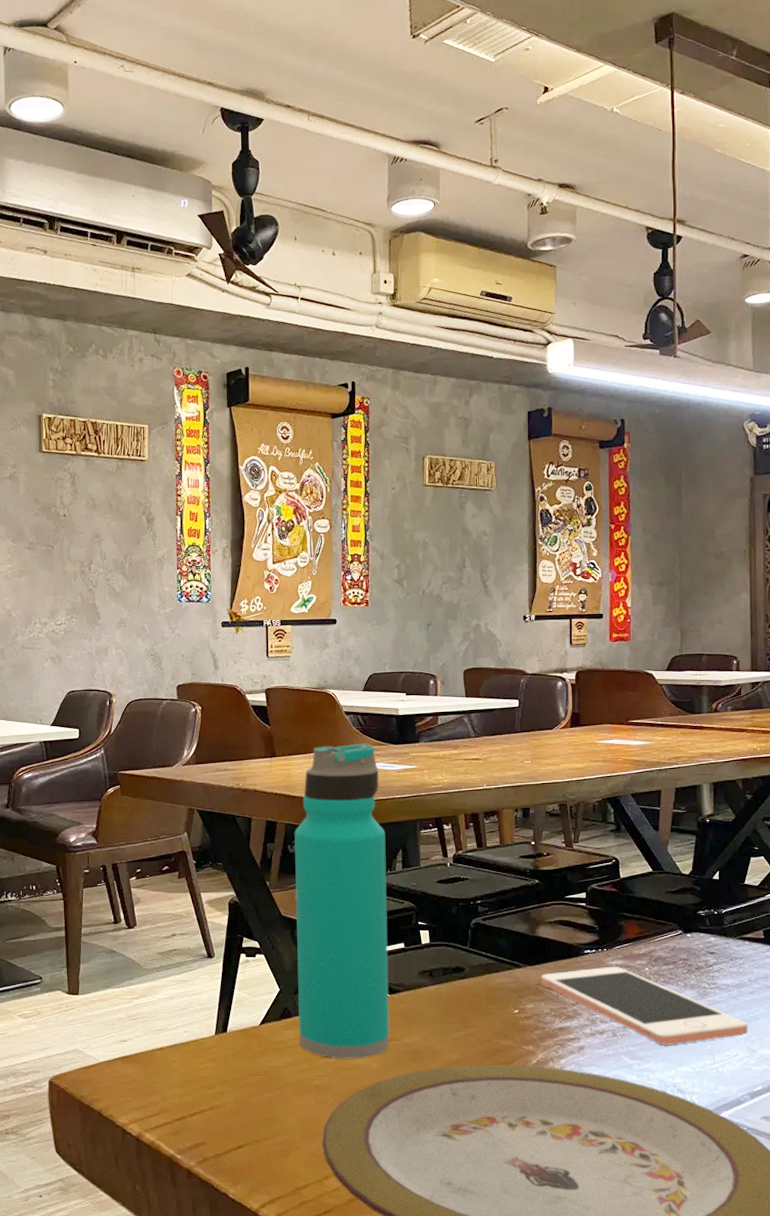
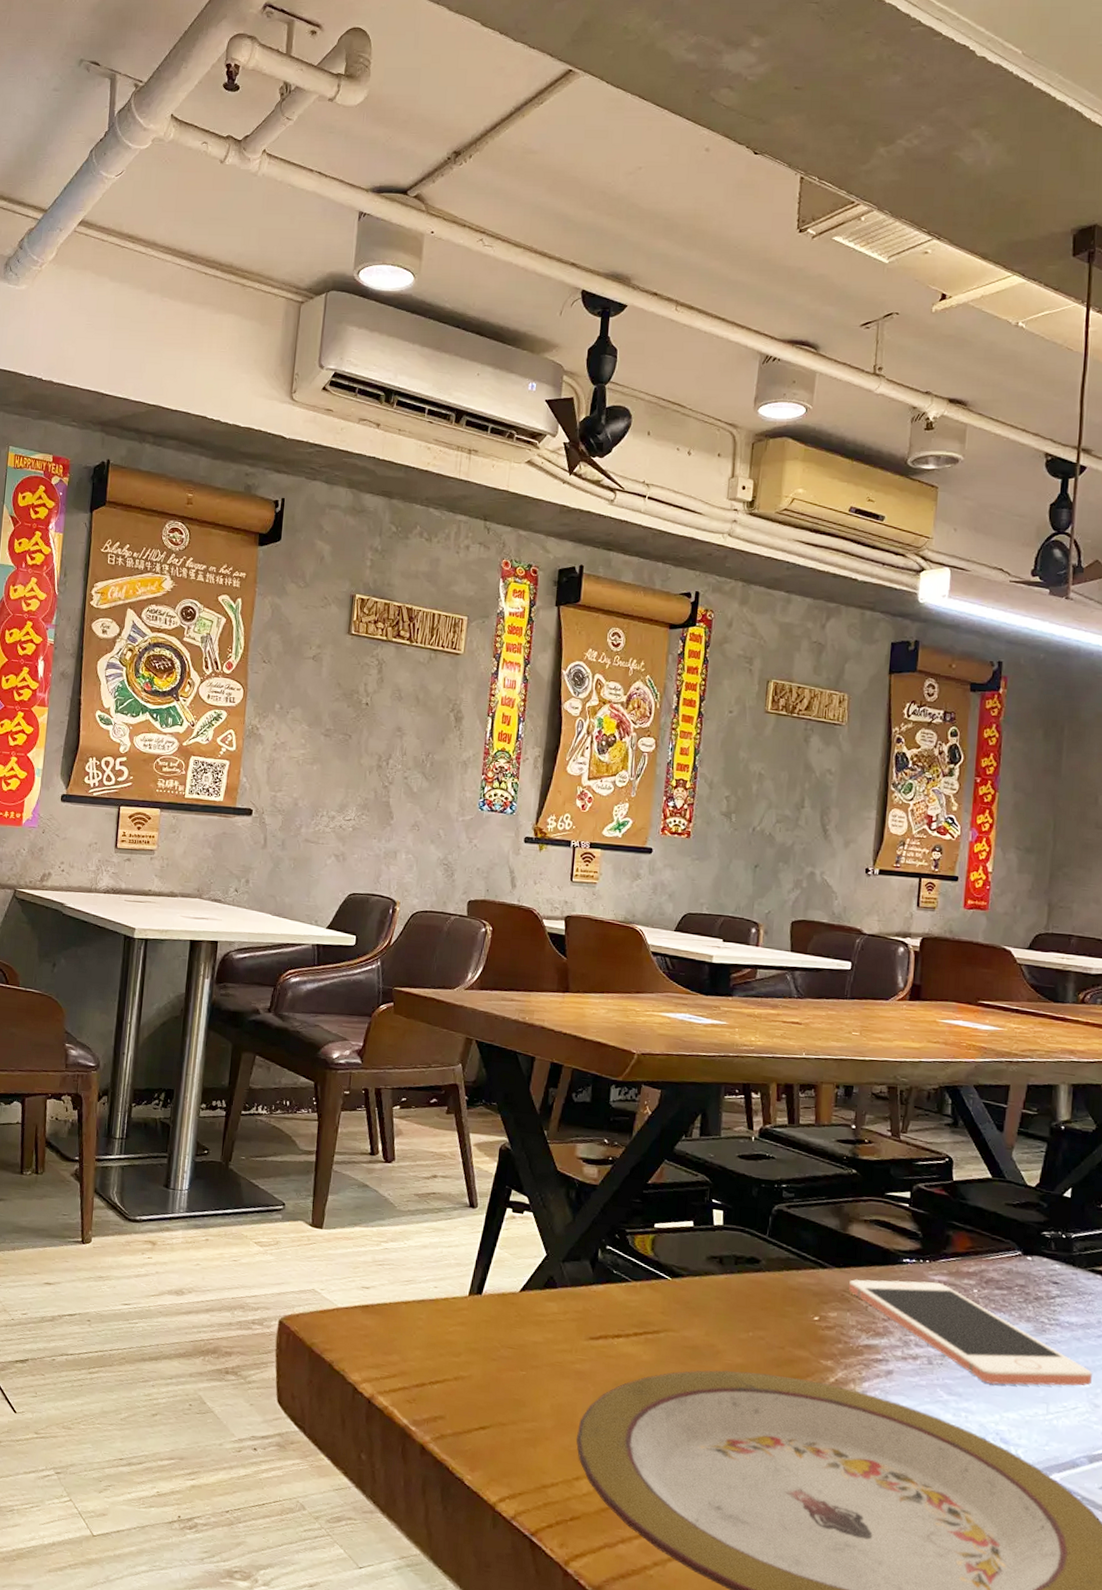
water bottle: present [294,743,390,1059] -> none [563,987,684,1347]

